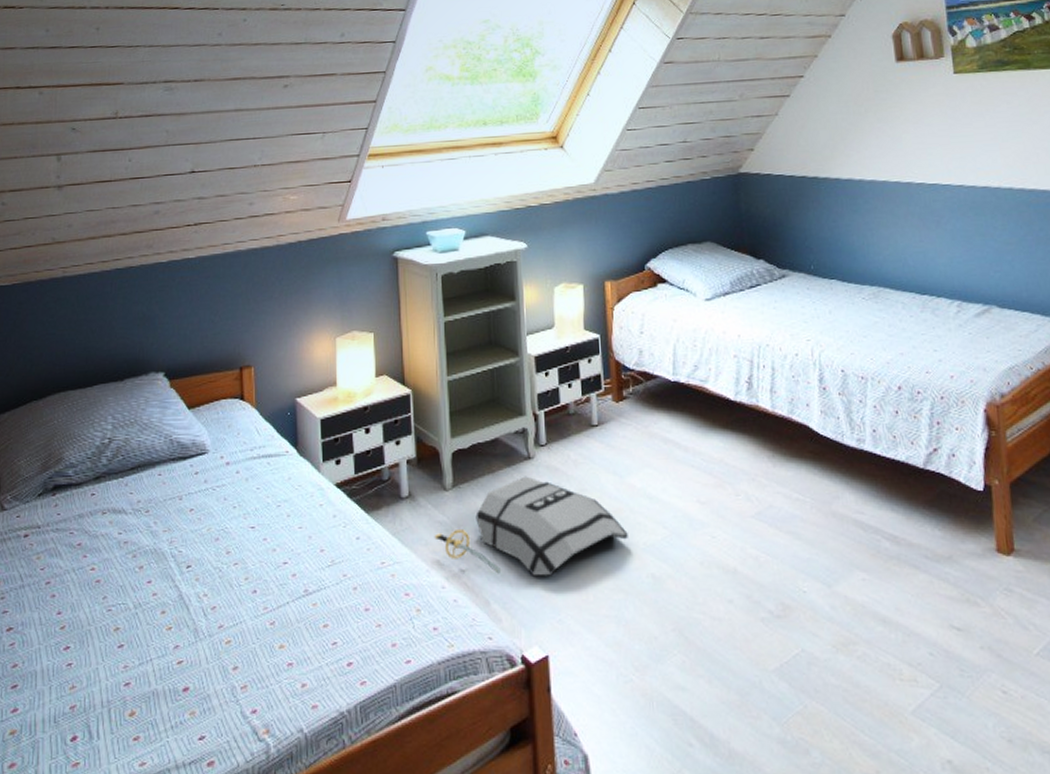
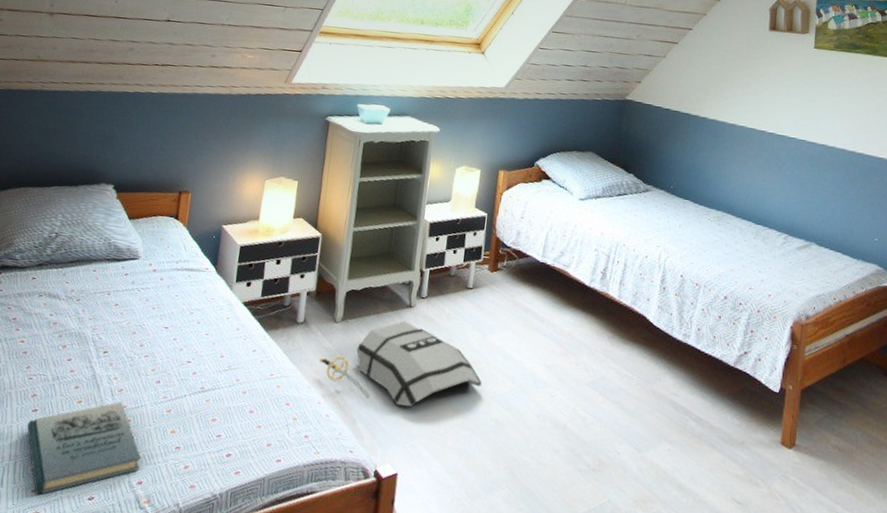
book: none [115,622,250,743] -> present [27,402,141,496]

